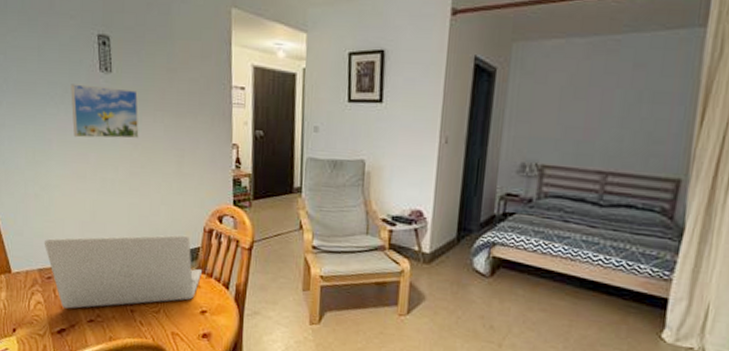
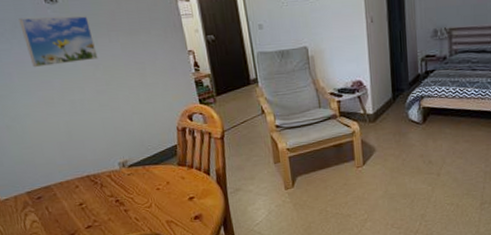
laptop: present [44,235,203,309] -> none [26,137,184,221]

